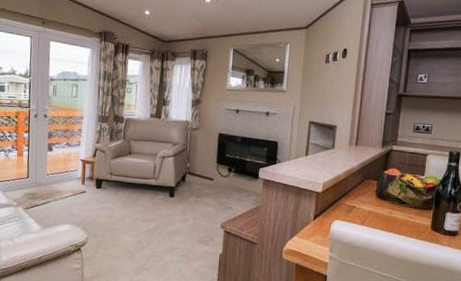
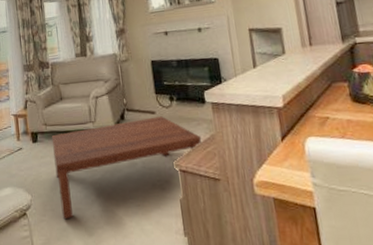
coffee table: none [113,183,249,259] -> present [51,116,202,220]

